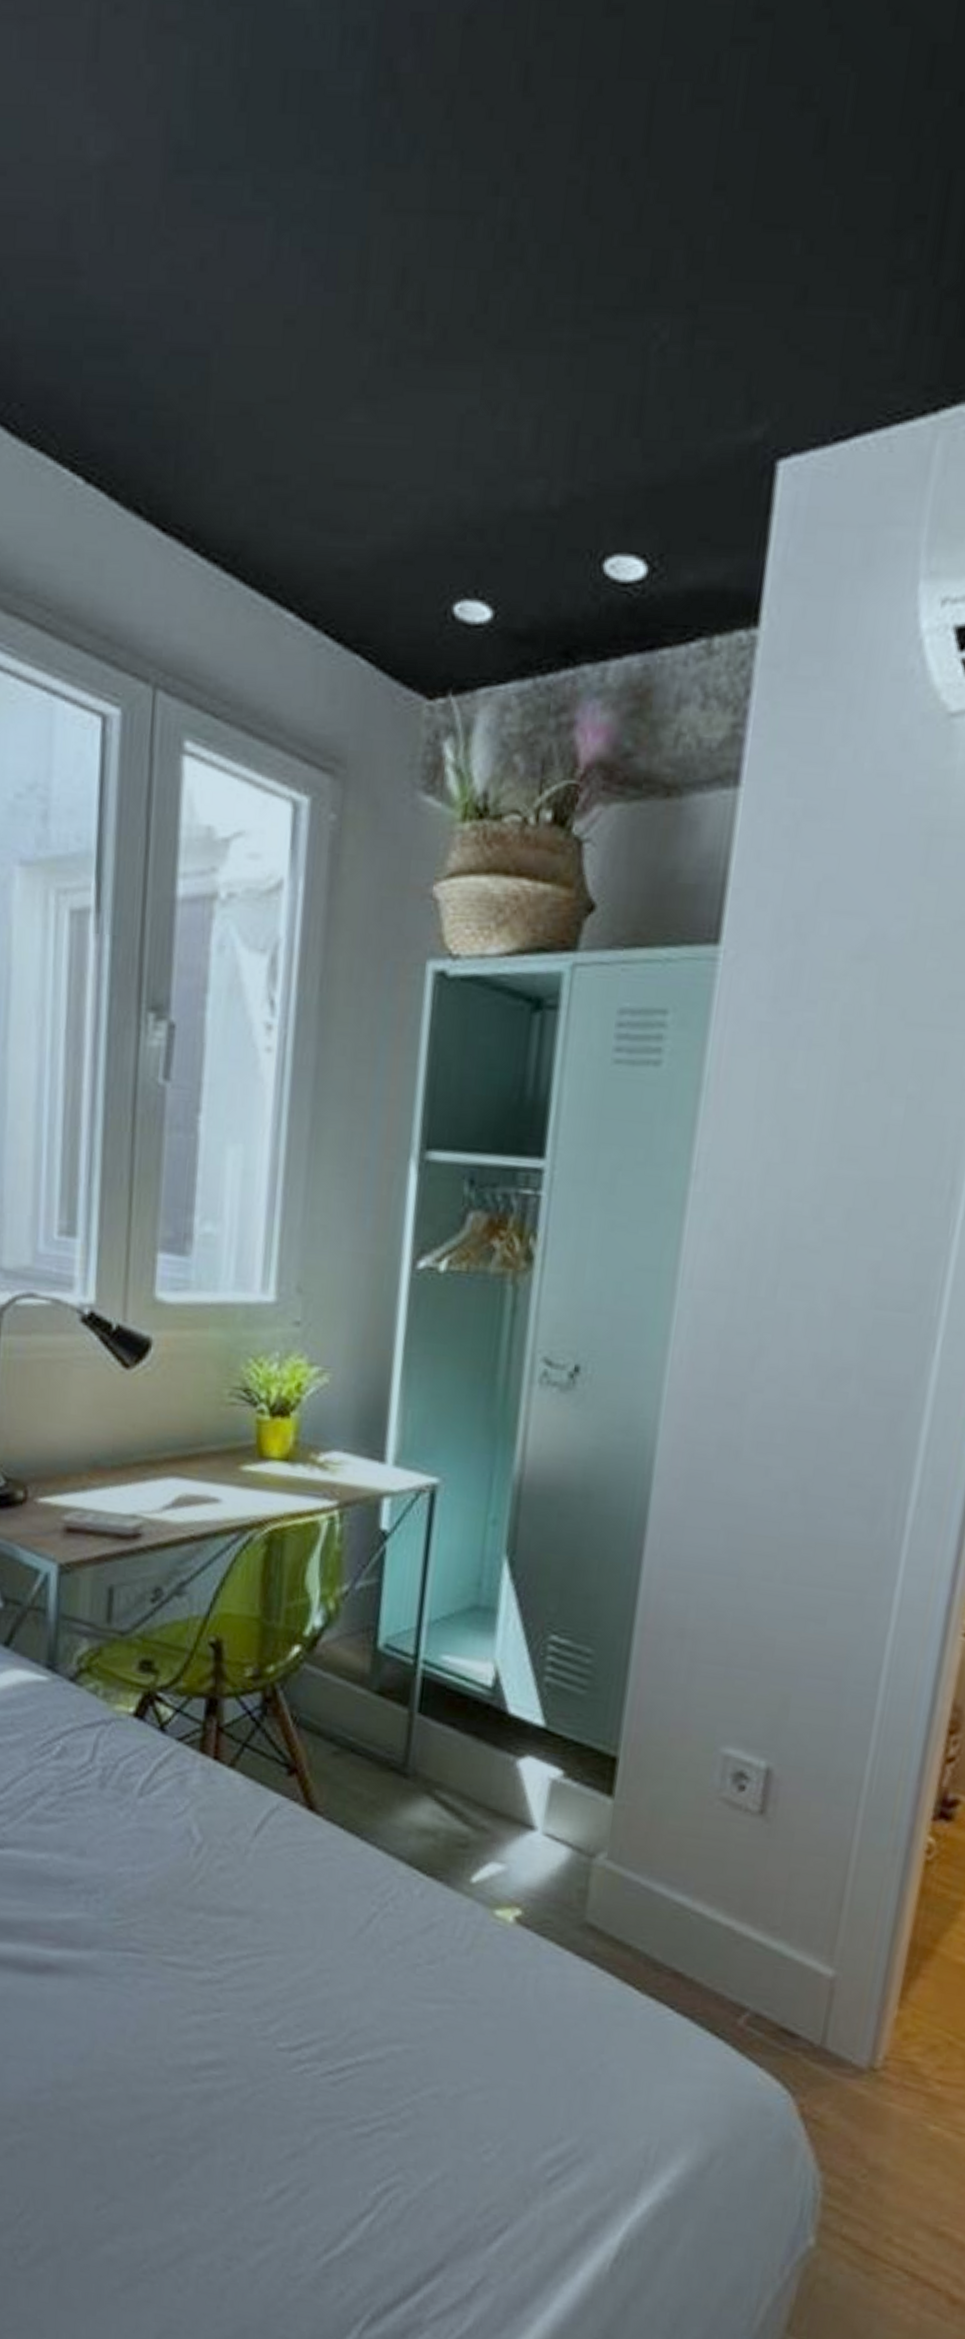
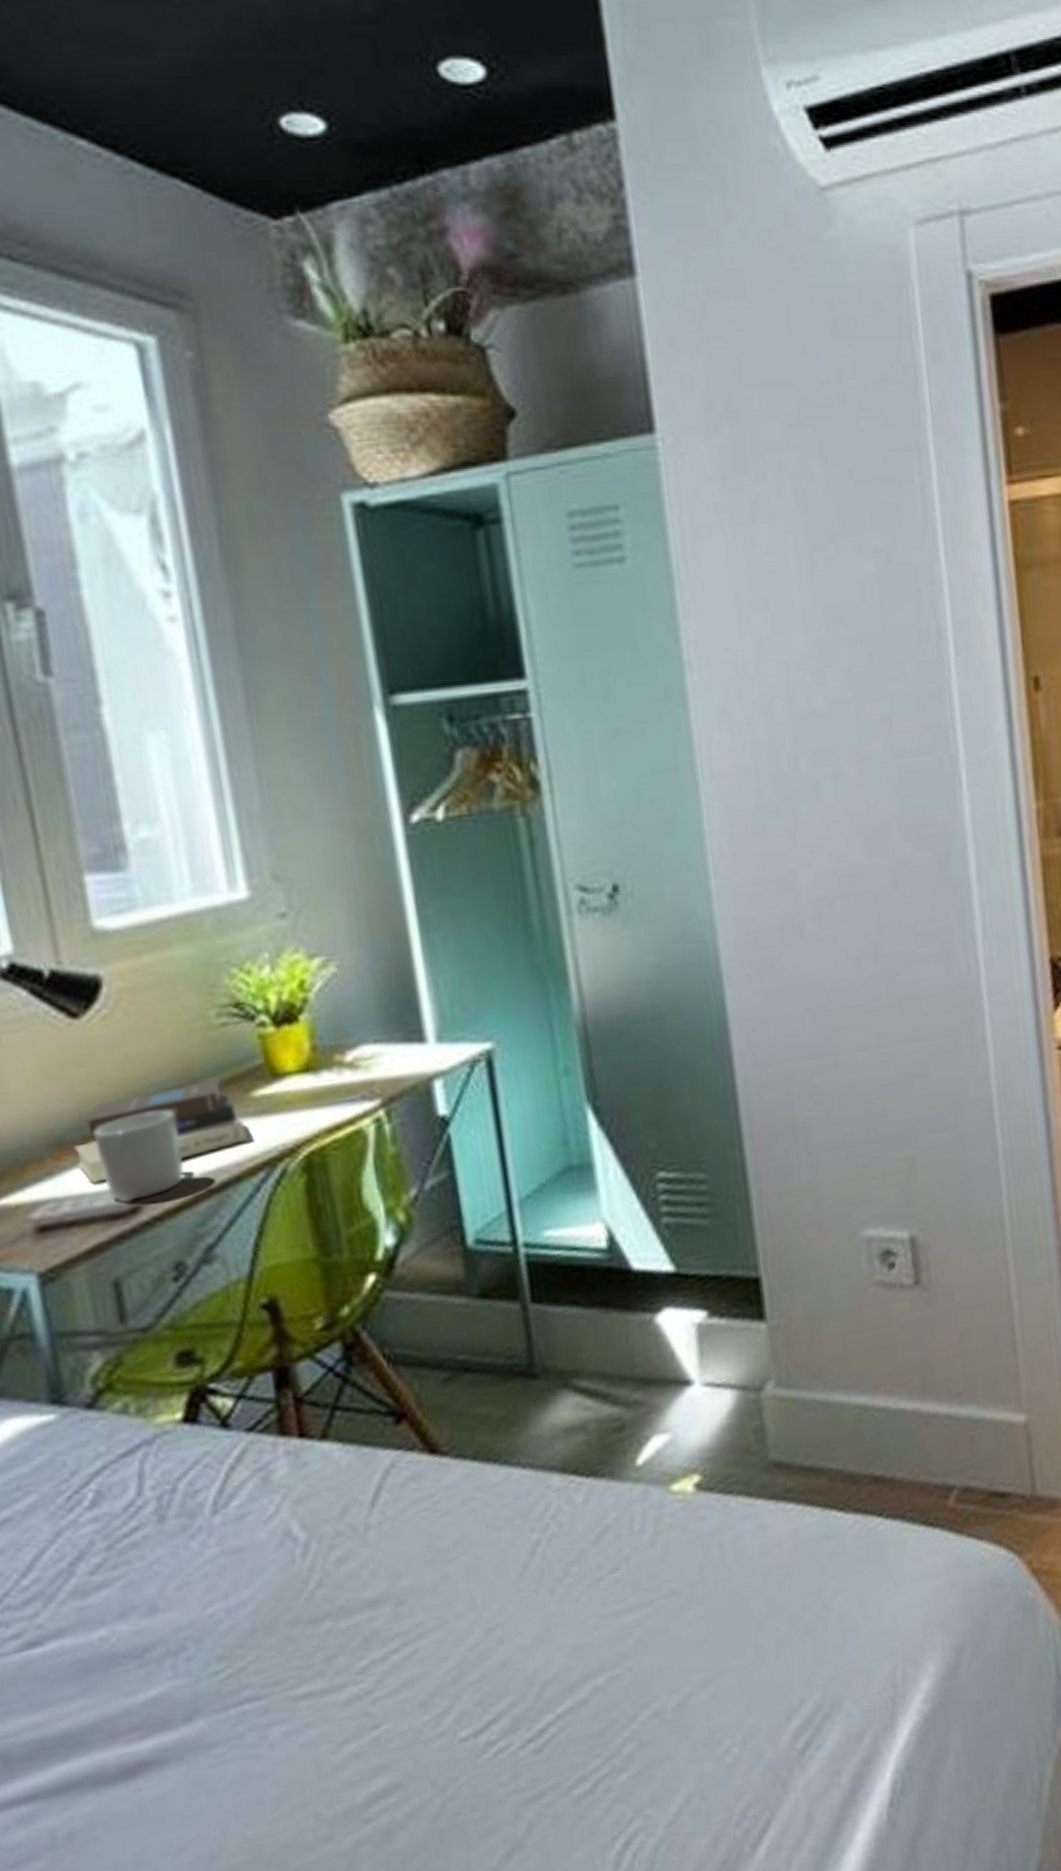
books: none [103,1442,231,1506] -> present [73,1079,248,1184]
mug: none [119,1458,181,1529] -> present [94,1110,184,1201]

